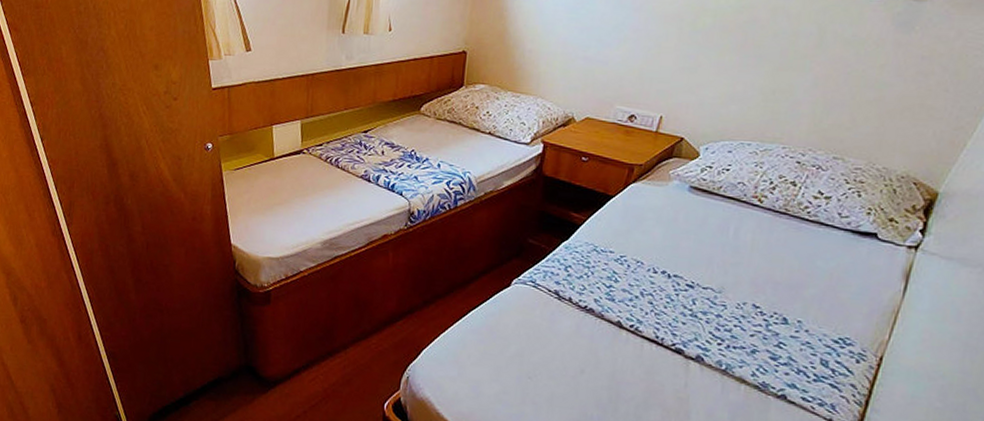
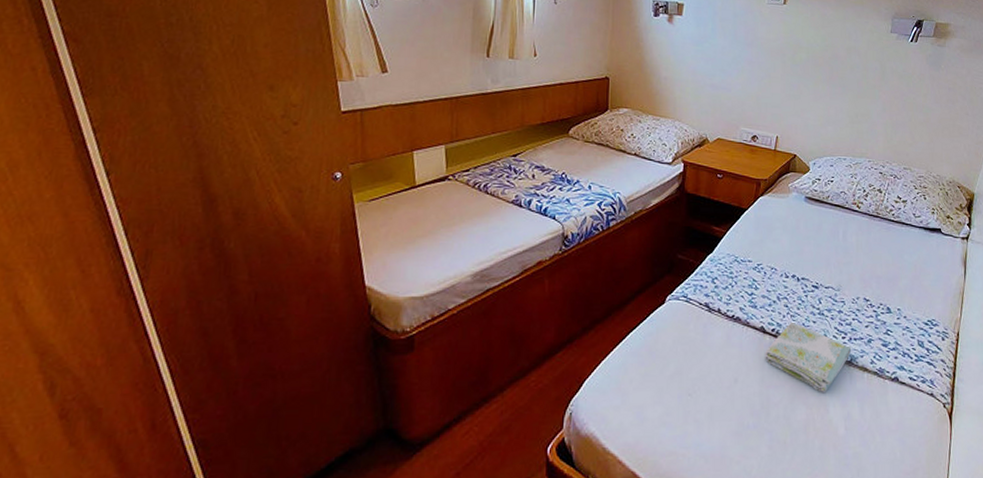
towel: none [618,321,729,398] -> present [765,323,852,392]

